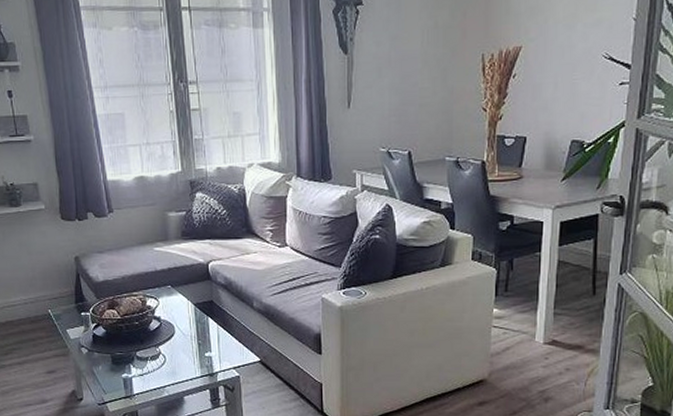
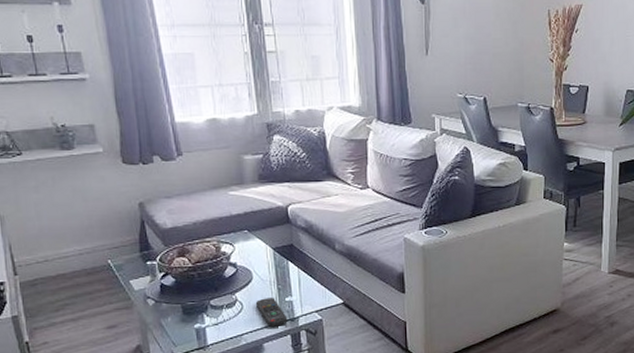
remote control: none [177,352,207,380] -> present [255,298,288,327]

